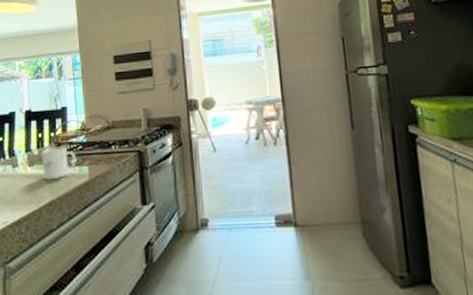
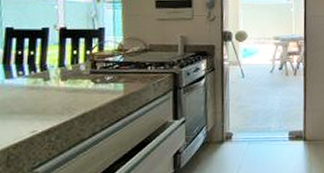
mug: present [41,146,76,181] -> none [75,64,112,95]

